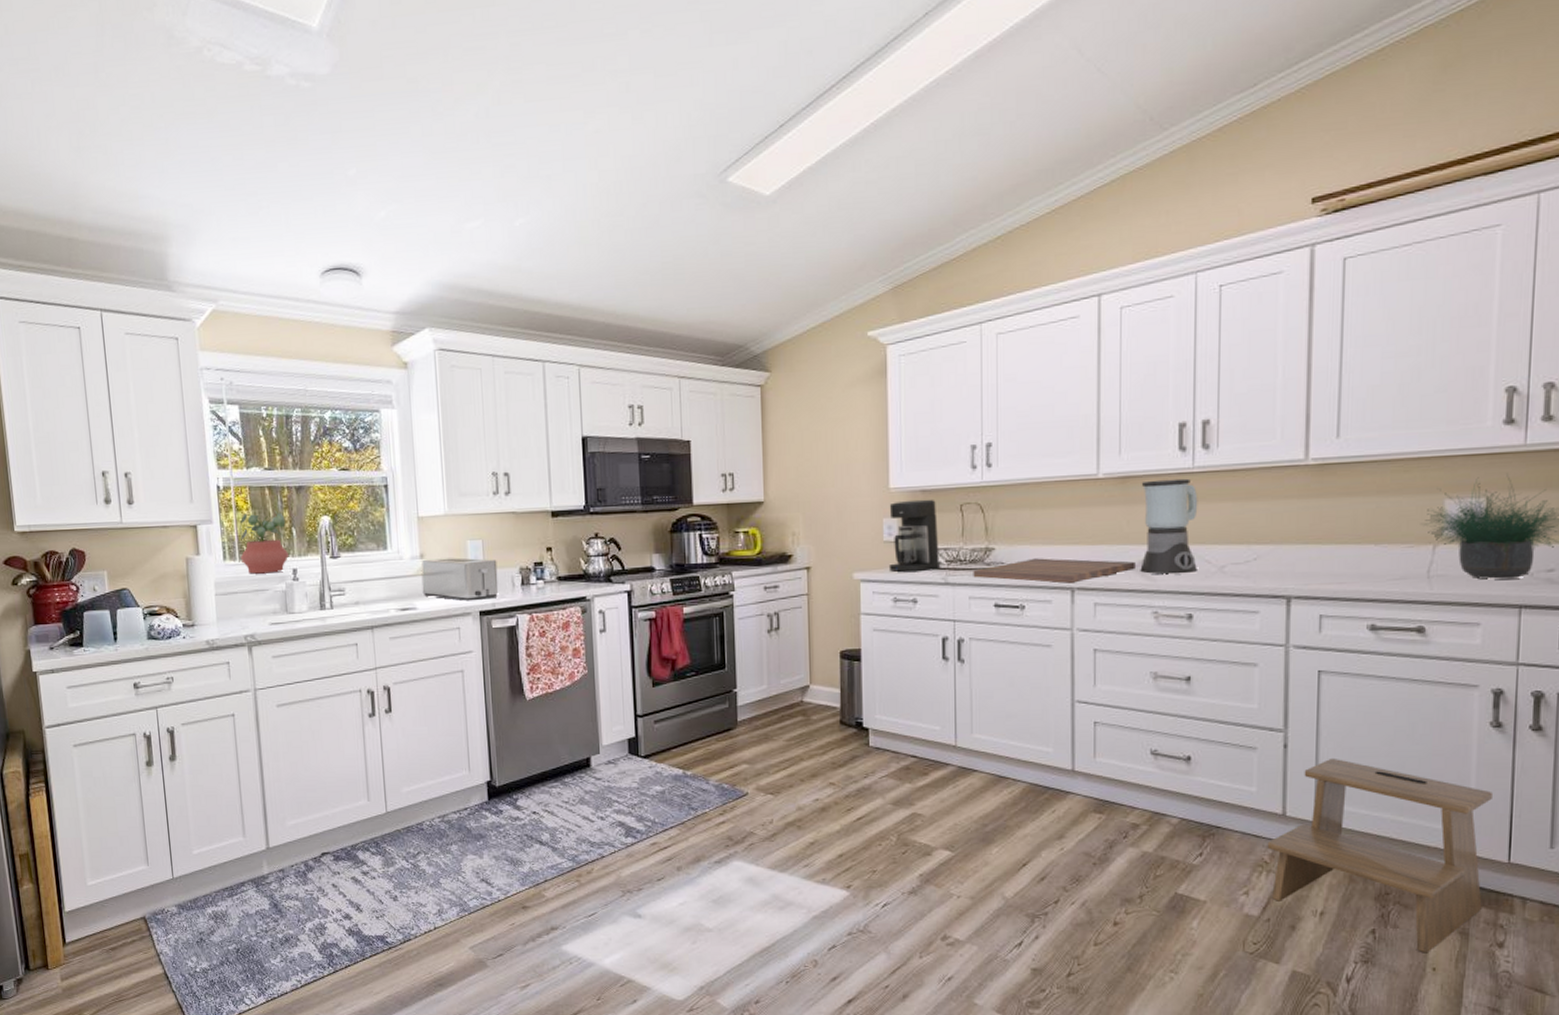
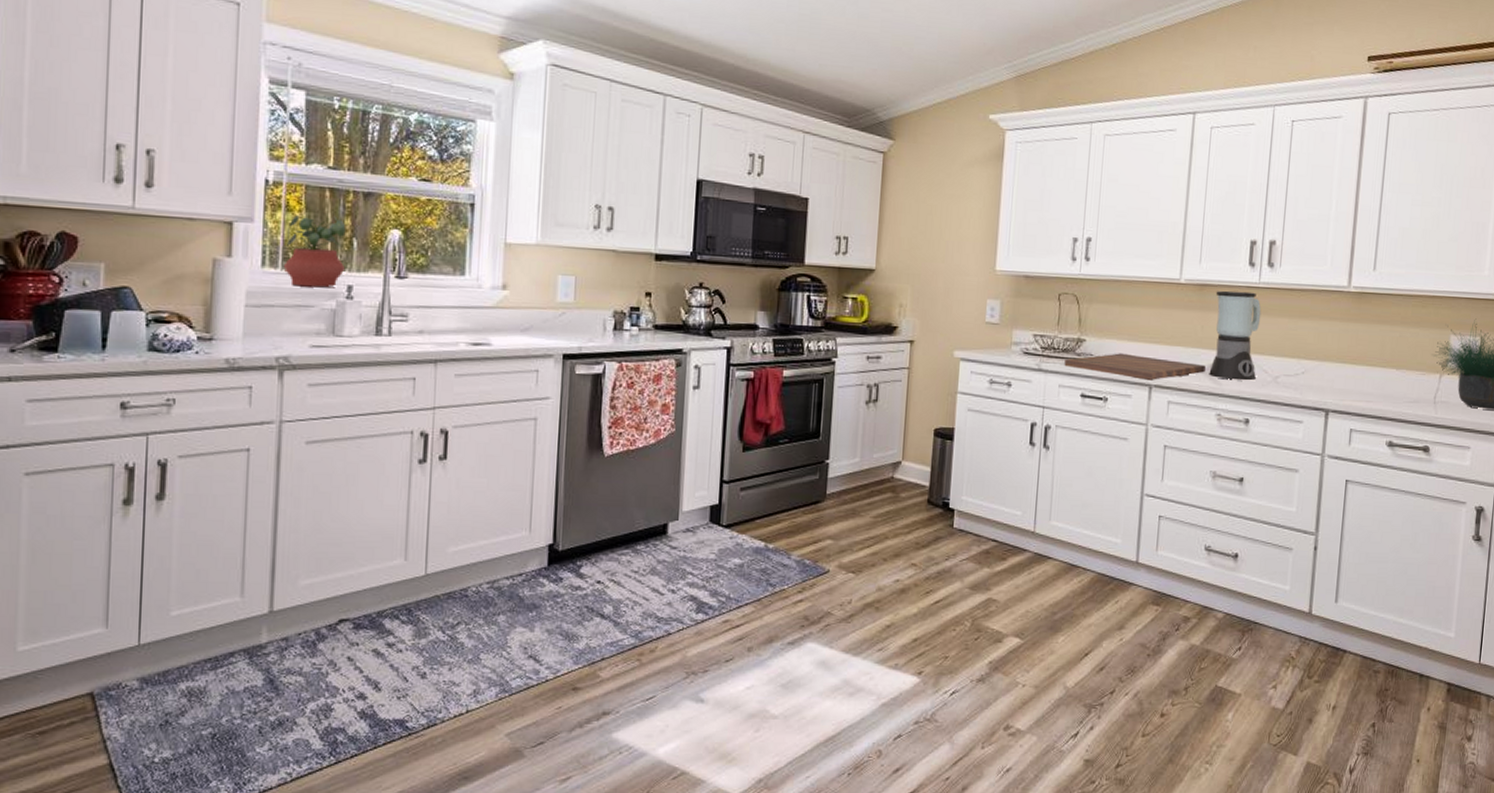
toaster: present [422,557,499,601] -> none [501,291,589,342]
coffee maker: present [888,499,940,573] -> none [988,284,1037,356]
step stool: present [1267,757,1492,954] -> none [1294,561,1471,746]

